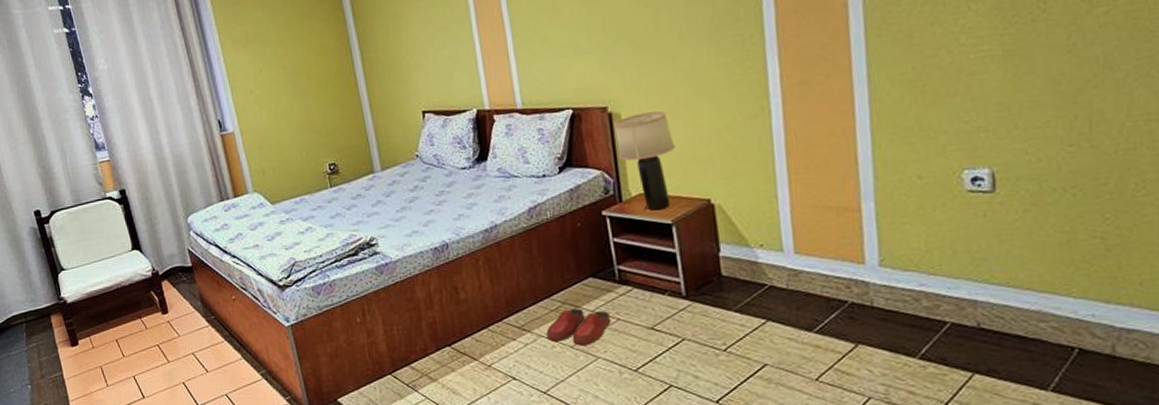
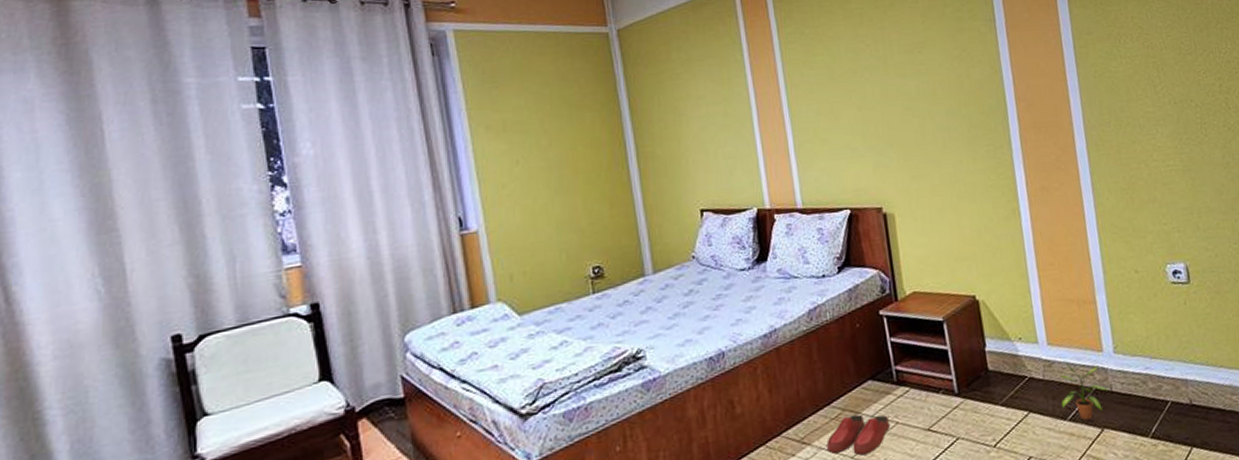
table lamp: present [613,111,676,211] -> none [888,212,944,309]
potted plant: none [806,273,869,334] -> present [1061,362,1109,420]

